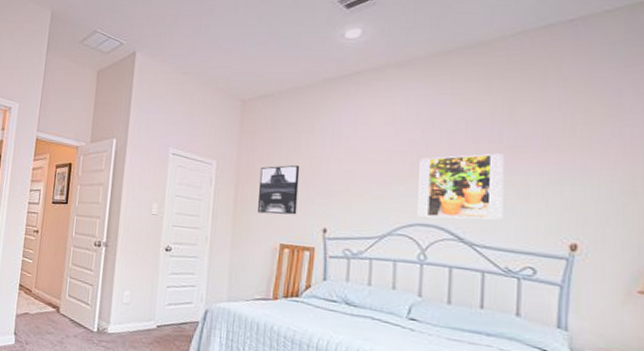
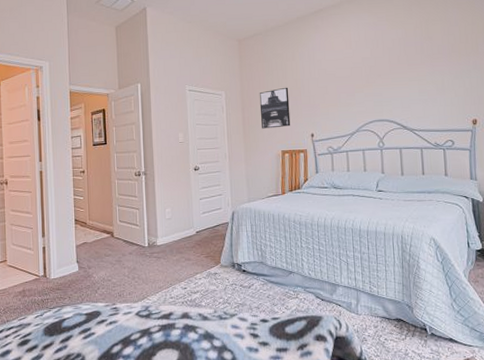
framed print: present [417,153,505,220] -> none [372,61,430,115]

